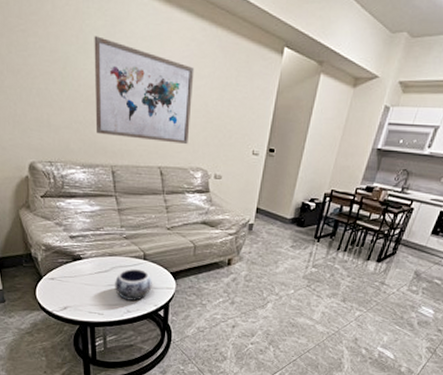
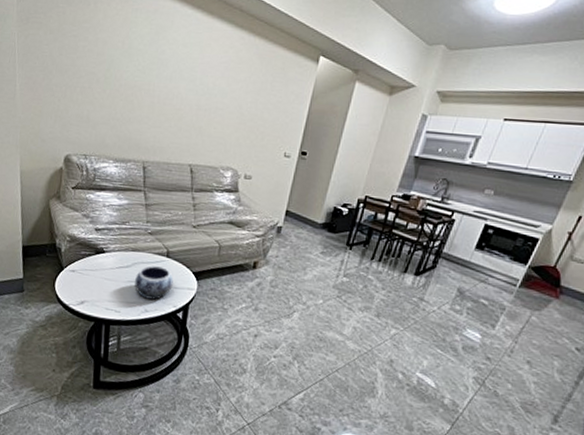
wall art: present [94,36,195,145] -> none [131,42,231,145]

